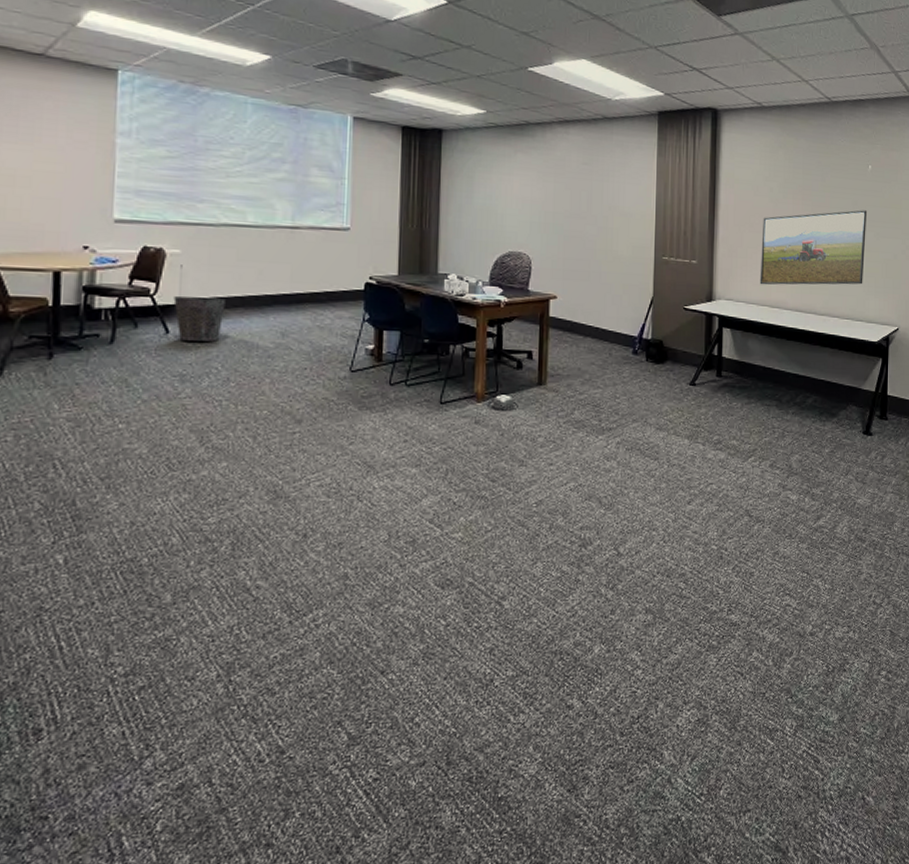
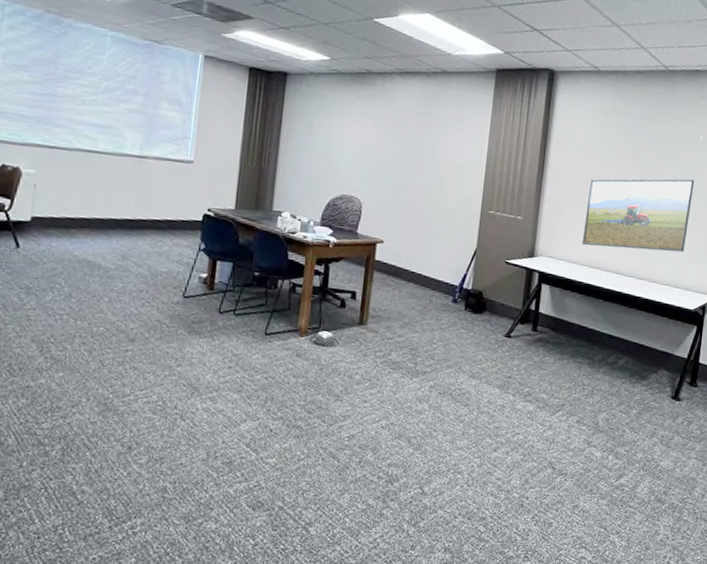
waste bin: present [173,296,225,342] -> none [25,214,73,259]

